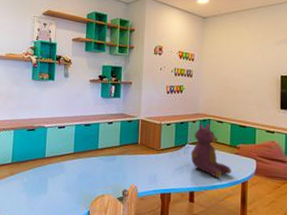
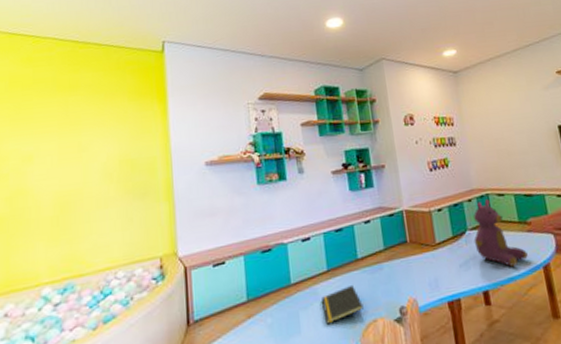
notepad: none [66,166,96,191] -> present [322,284,364,325]

